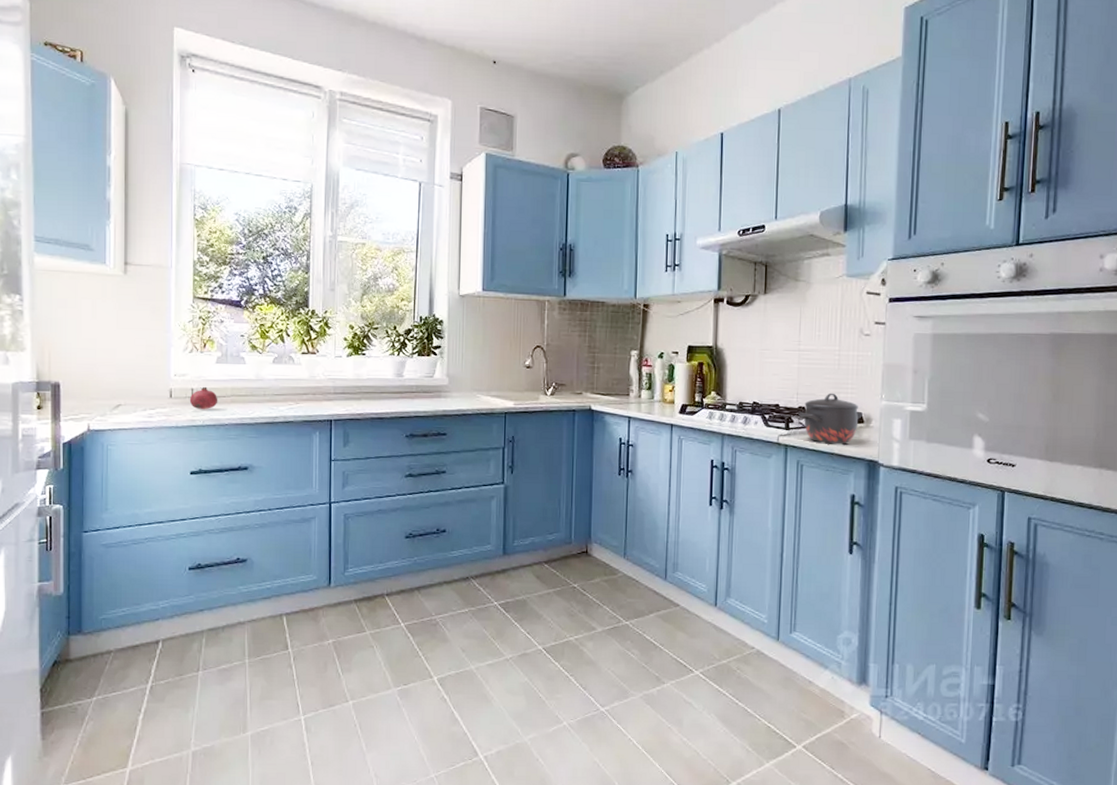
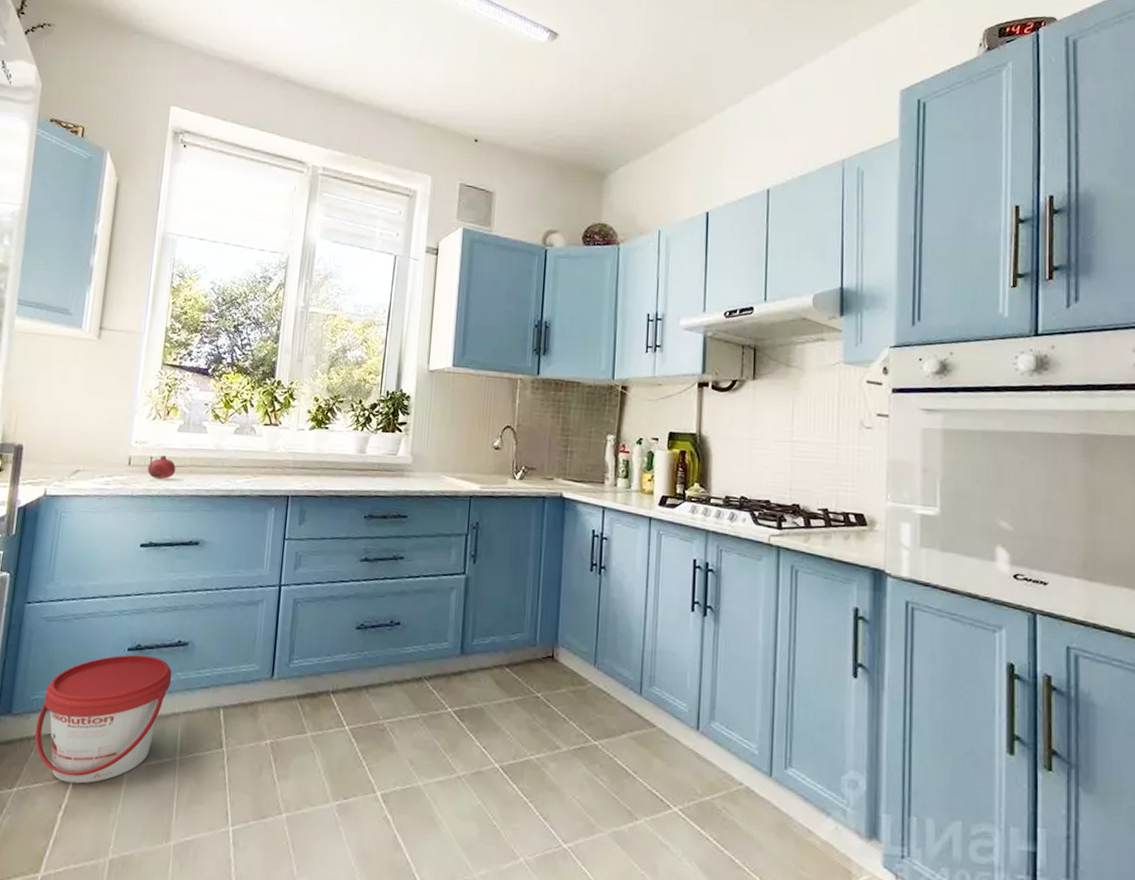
bucket: none [107,573,234,689] -> present [35,654,172,784]
cooking pot: present [798,393,864,444] -> none [792,490,867,549]

